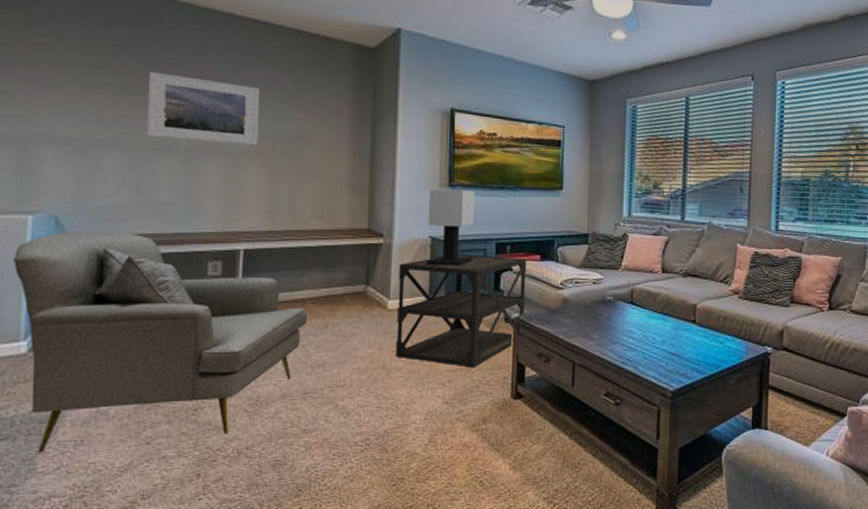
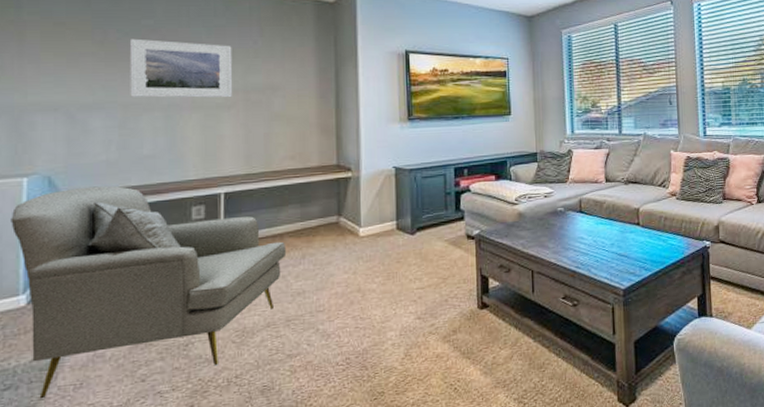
side table: present [396,254,527,368] -> none [367,179,485,284]
table lamp: present [426,189,476,267] -> none [390,123,434,193]

